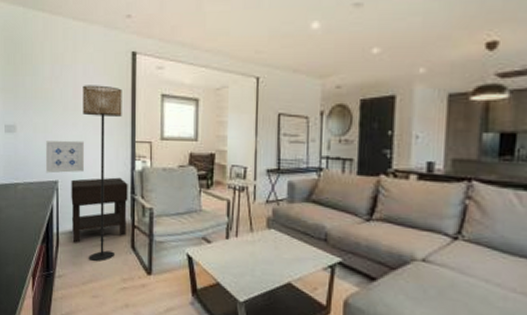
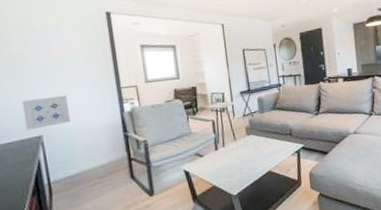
nightstand: present [71,177,128,243] -> none [57,120,124,188]
floor lamp: present [83,85,122,261] -> none [57,43,115,199]

